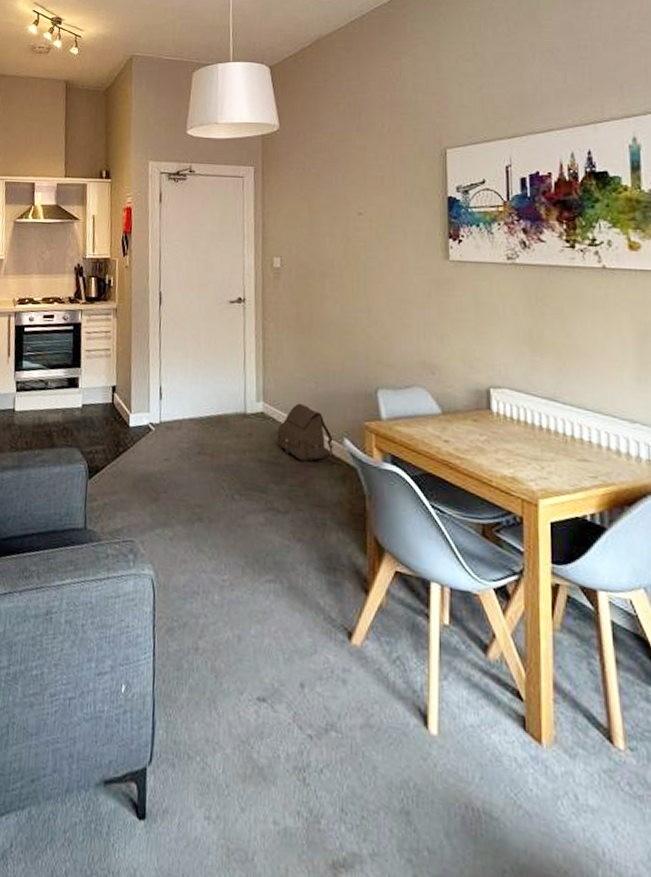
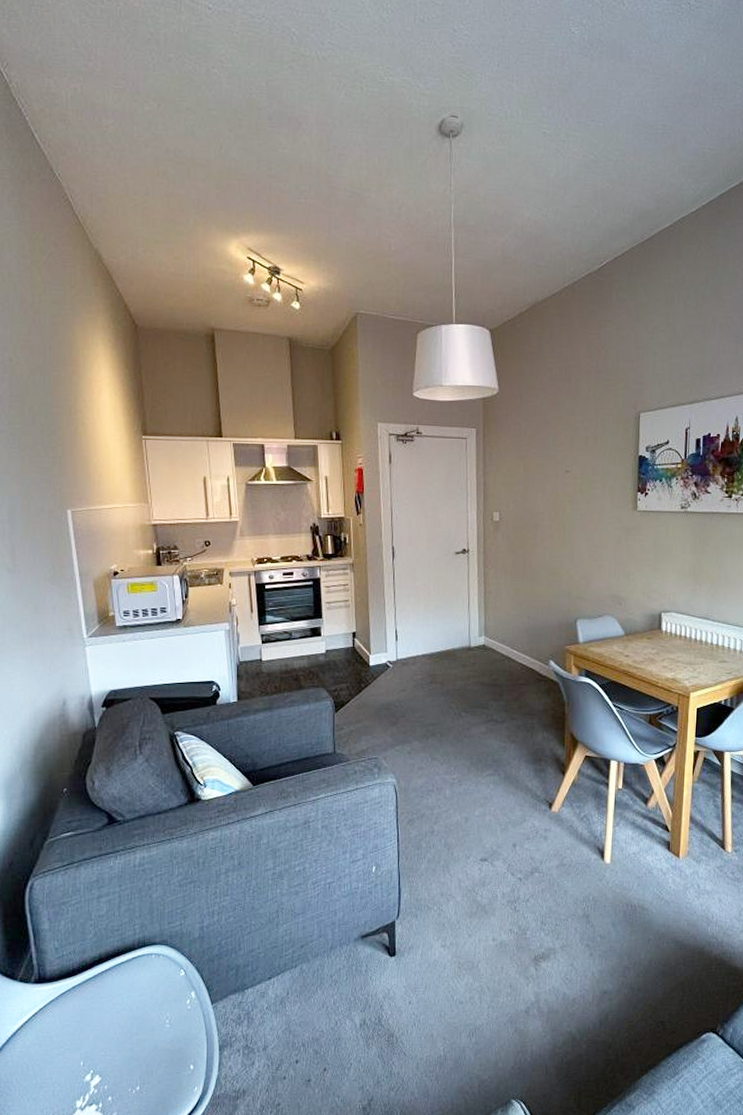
satchel: present [277,403,333,462] -> none [496,635,541,681]

